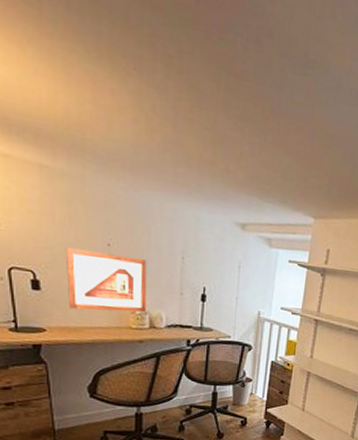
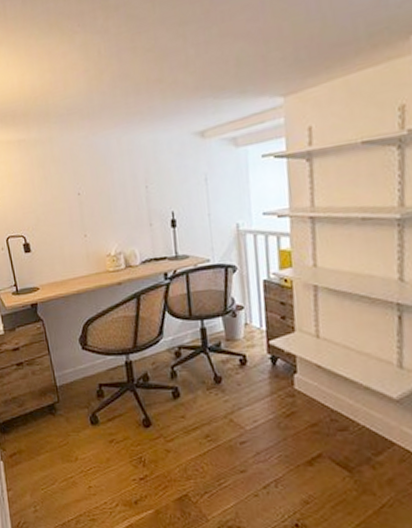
picture frame: present [65,247,147,313] -> none [45,199,121,264]

